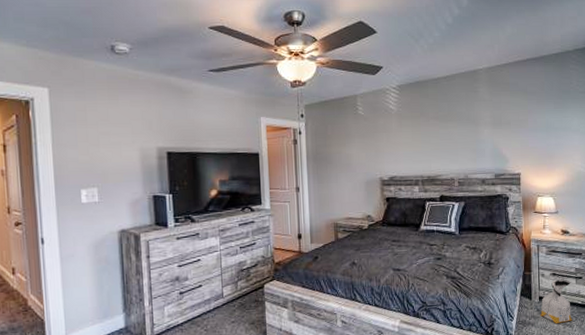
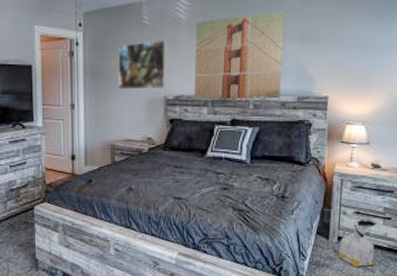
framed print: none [337,128,381,172] -> present [118,41,167,89]
wall art: none [404,100,480,181] -> present [194,10,285,102]

